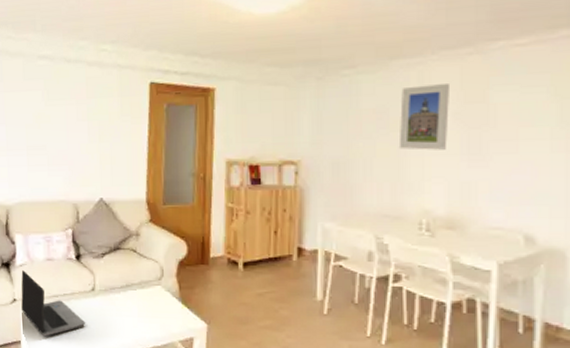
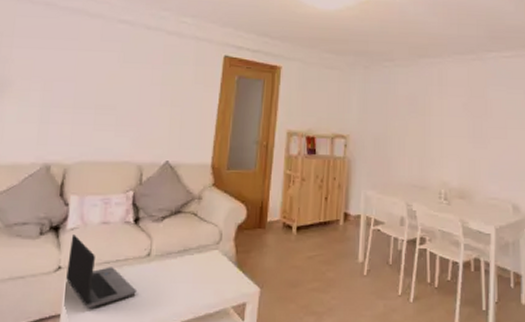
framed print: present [398,84,449,150] -> none [424,80,460,133]

